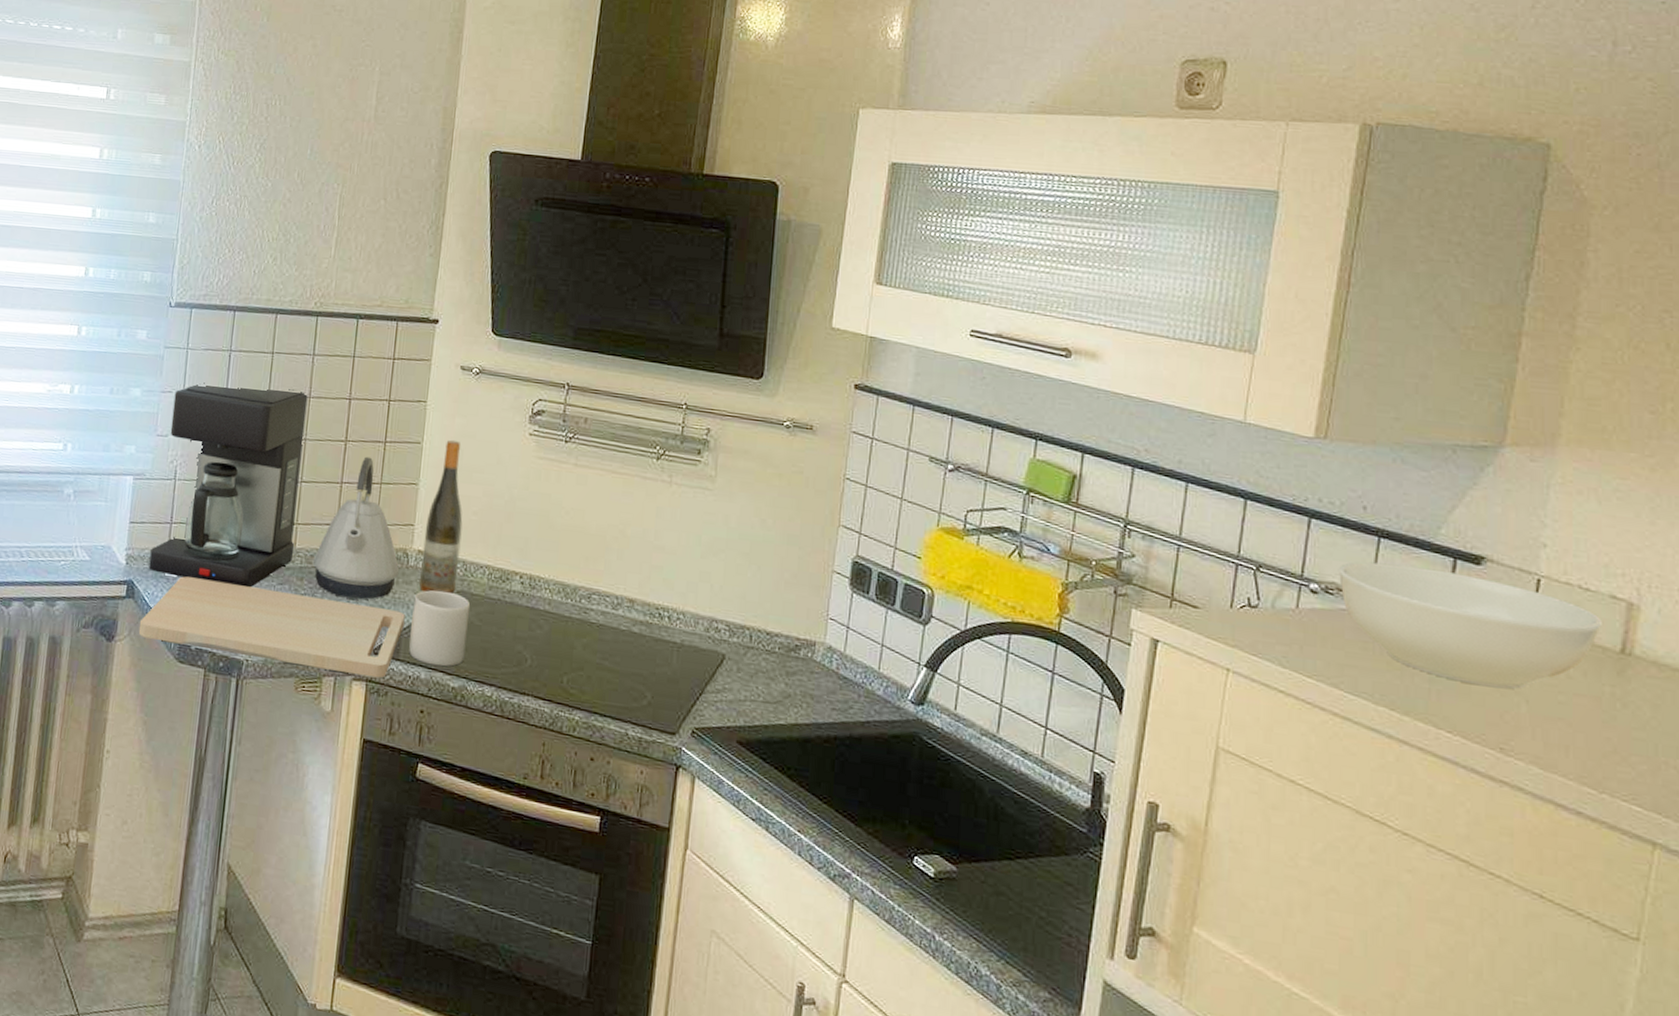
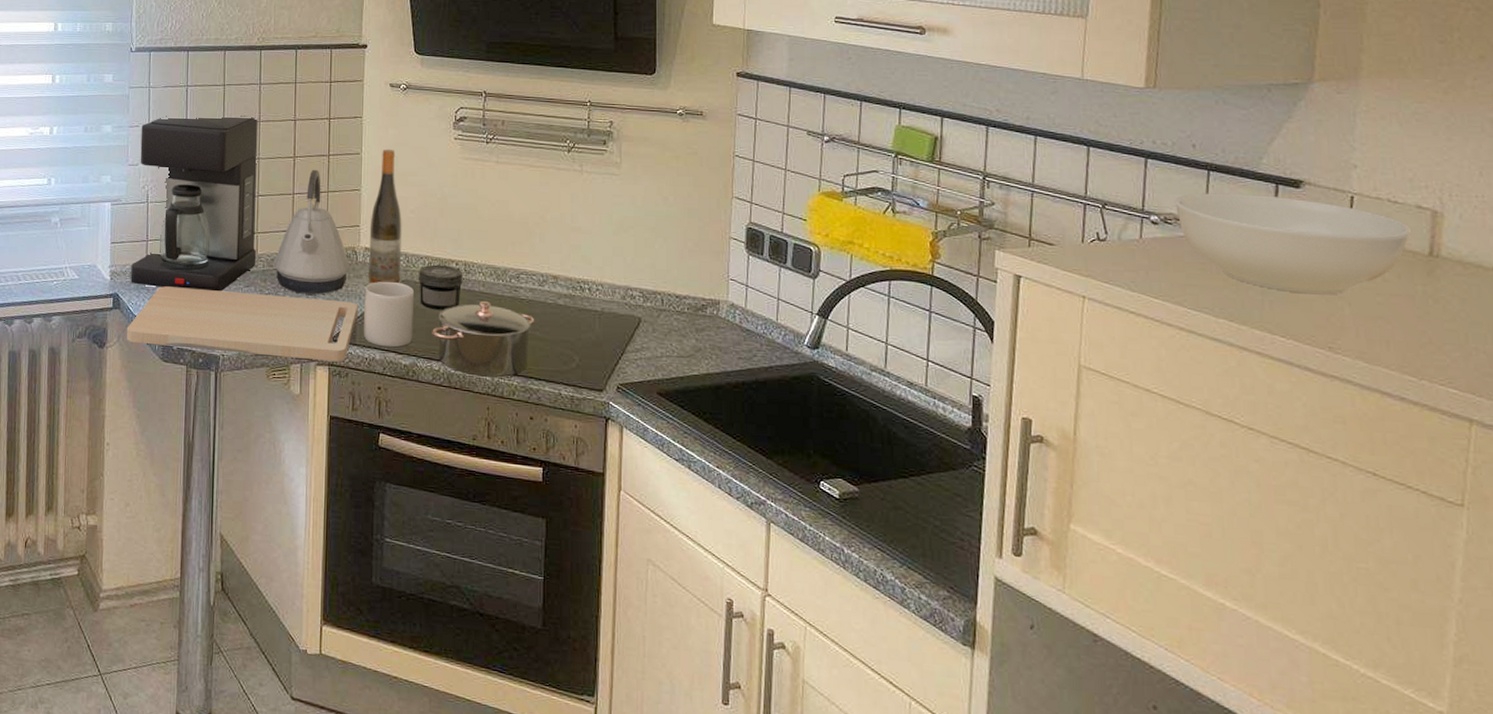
jar: none [475,575,527,629] -> present [417,264,463,311]
cooking pot: none [486,621,605,711] -> present [432,301,535,378]

